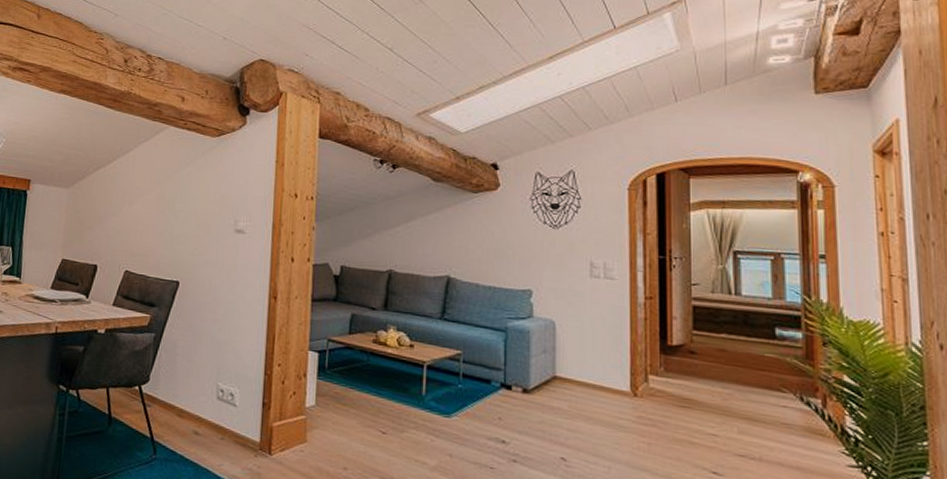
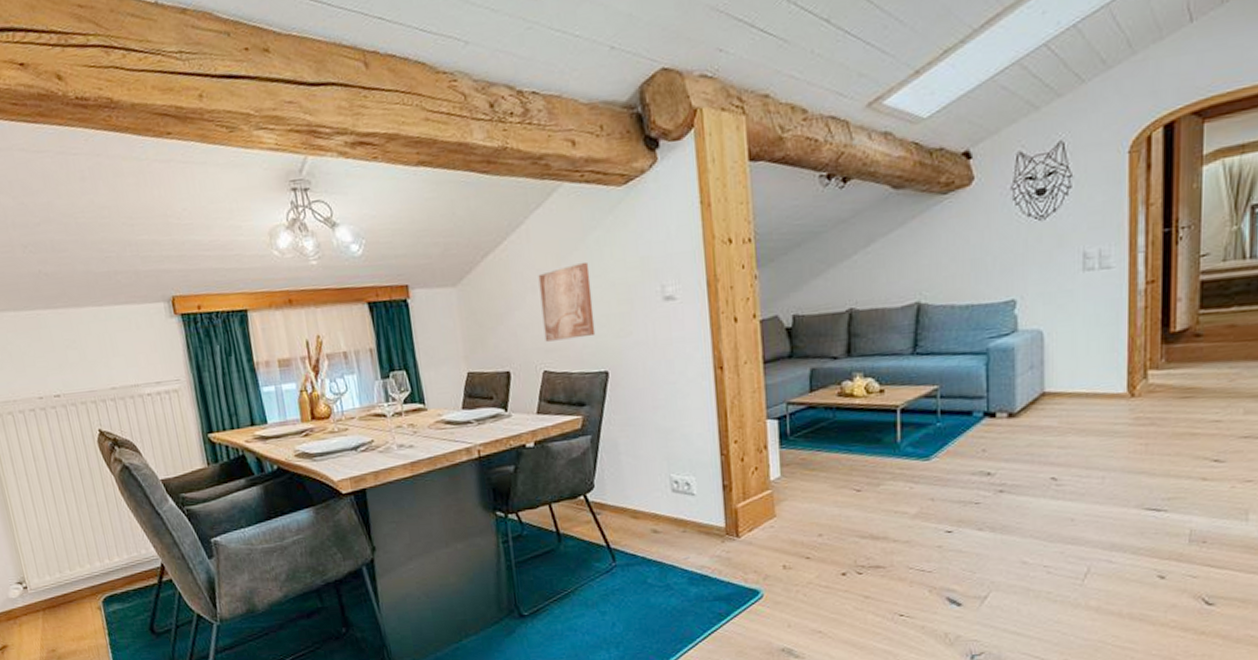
wall art: none [131,189,179,250] -> present [538,261,596,342]

